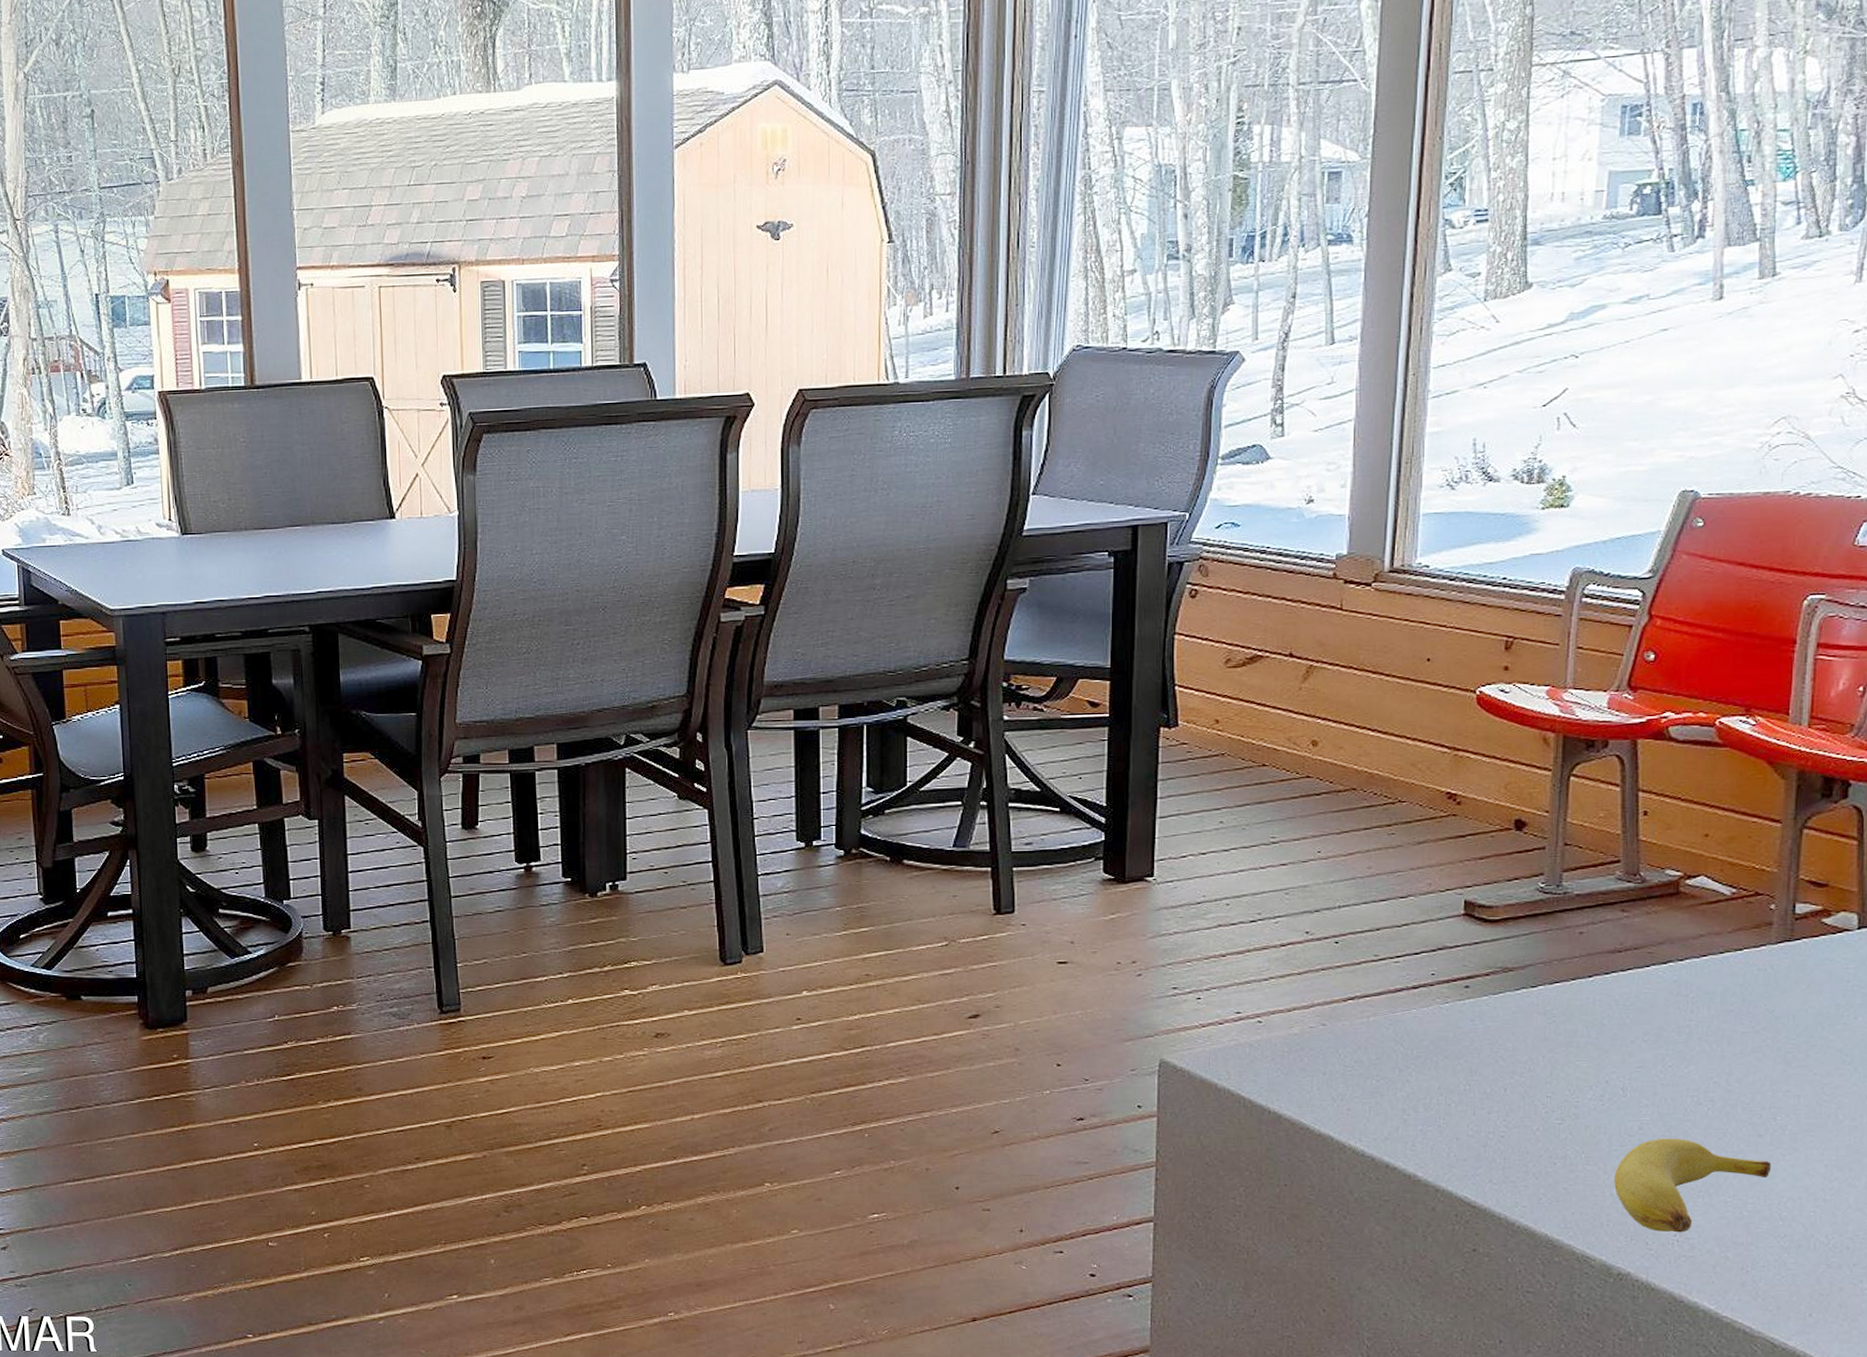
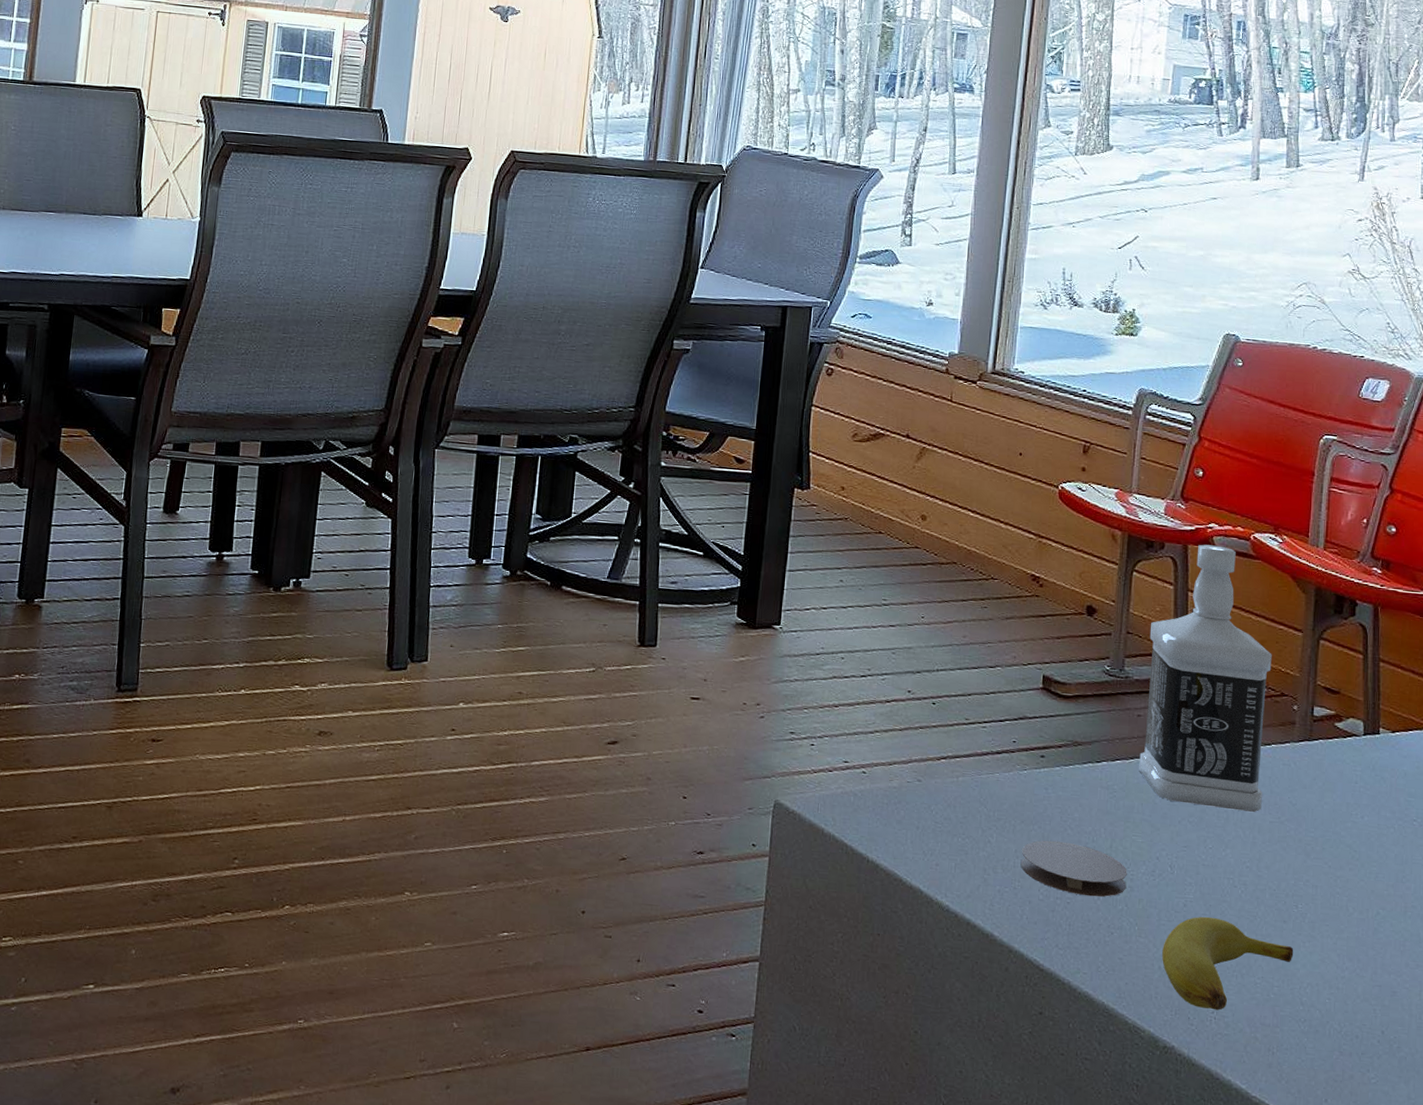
coaster: none [1445,1074,1571,1128] -> present [1020,840,1127,897]
bottle: none [1582,736,1744,1025] -> present [1139,544,1272,813]

